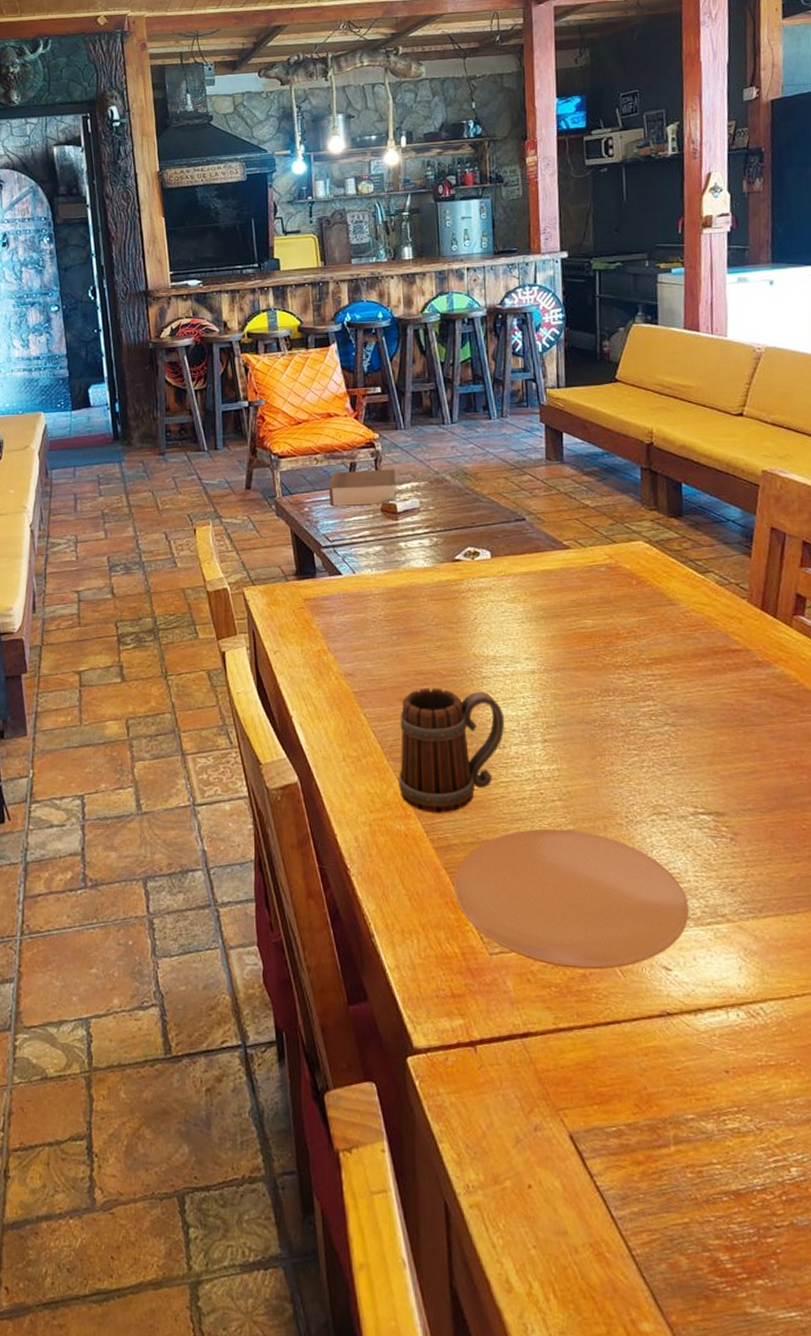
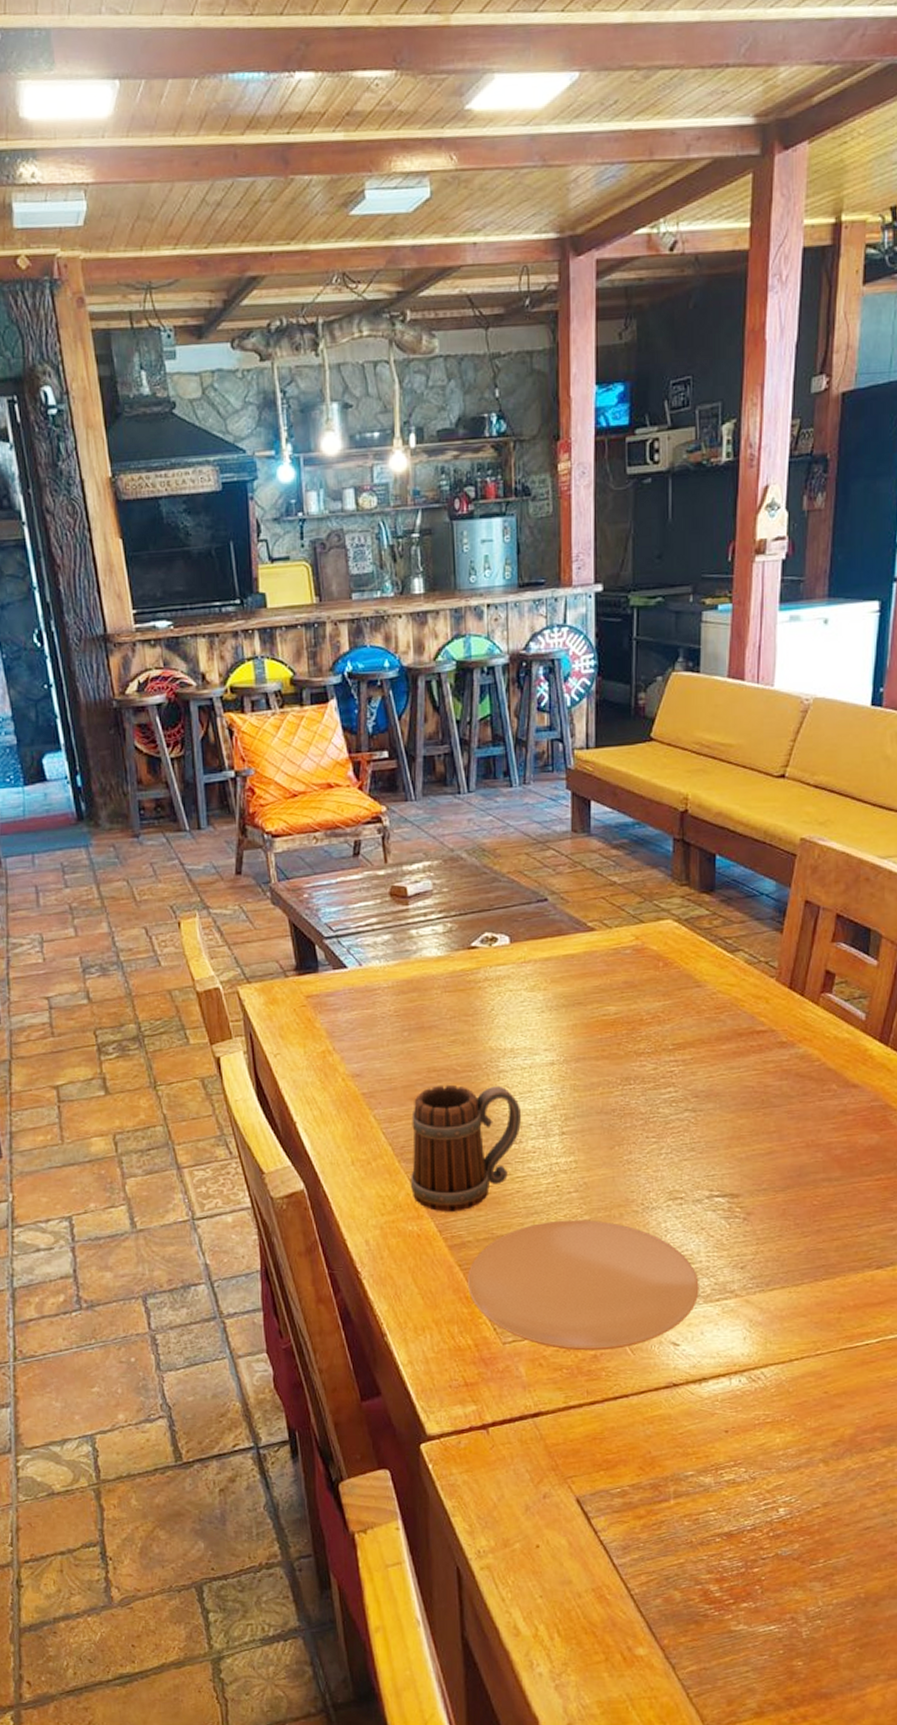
book: present [328,469,397,506] -> none [330,847,408,891]

